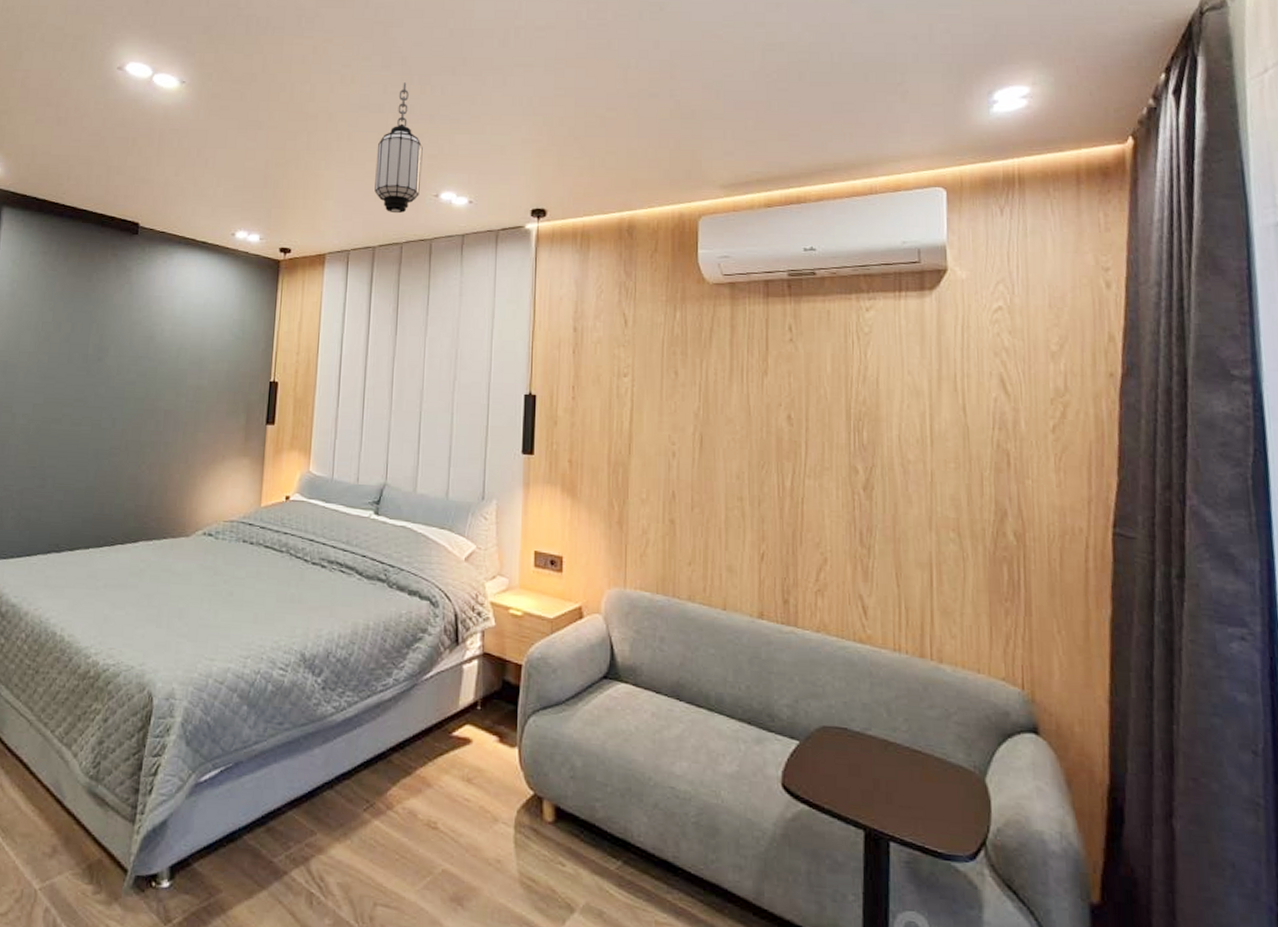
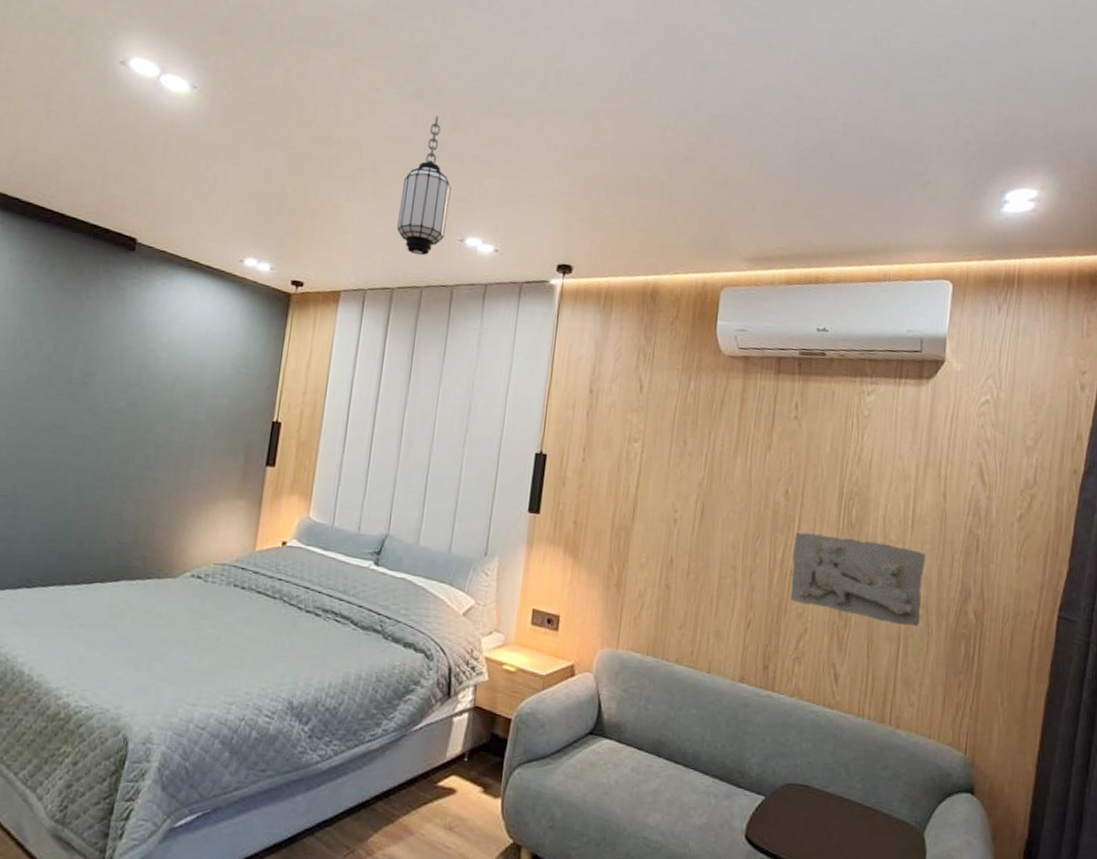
stone relief: none [802,458,953,552] -> present [790,532,926,627]

